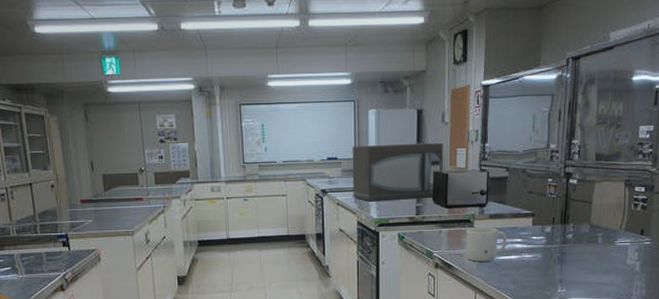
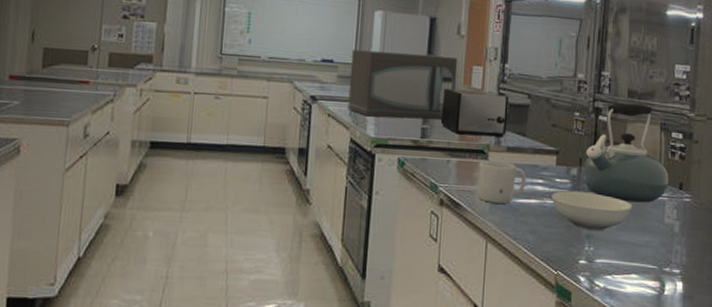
bowl: none [528,245,599,276] -> present [551,191,633,231]
kettle: none [555,165,632,250] -> present [582,103,669,203]

